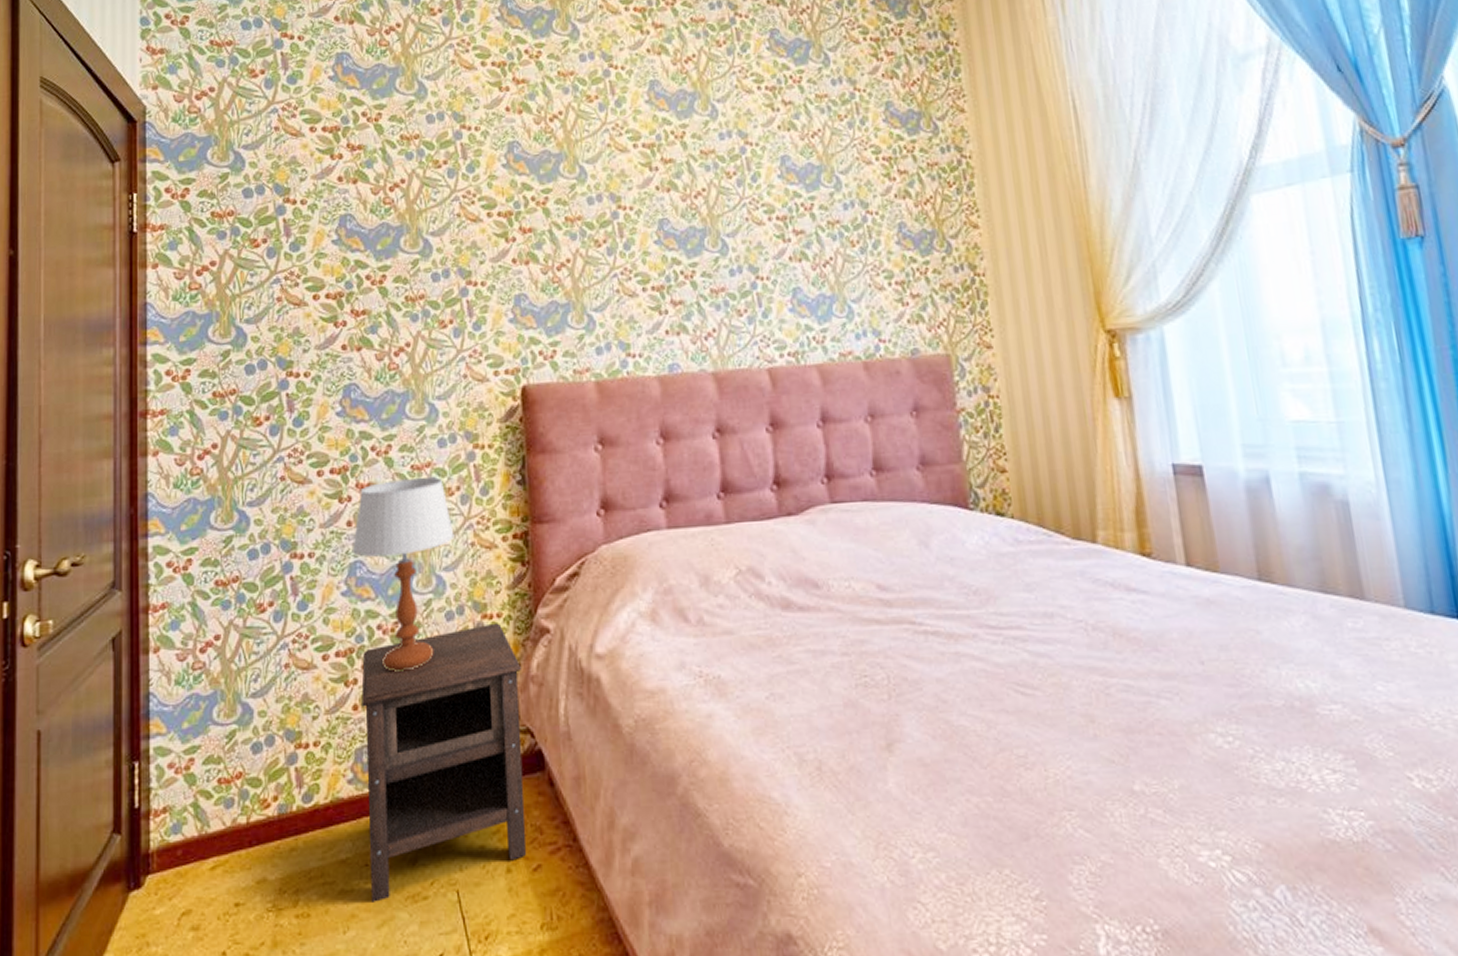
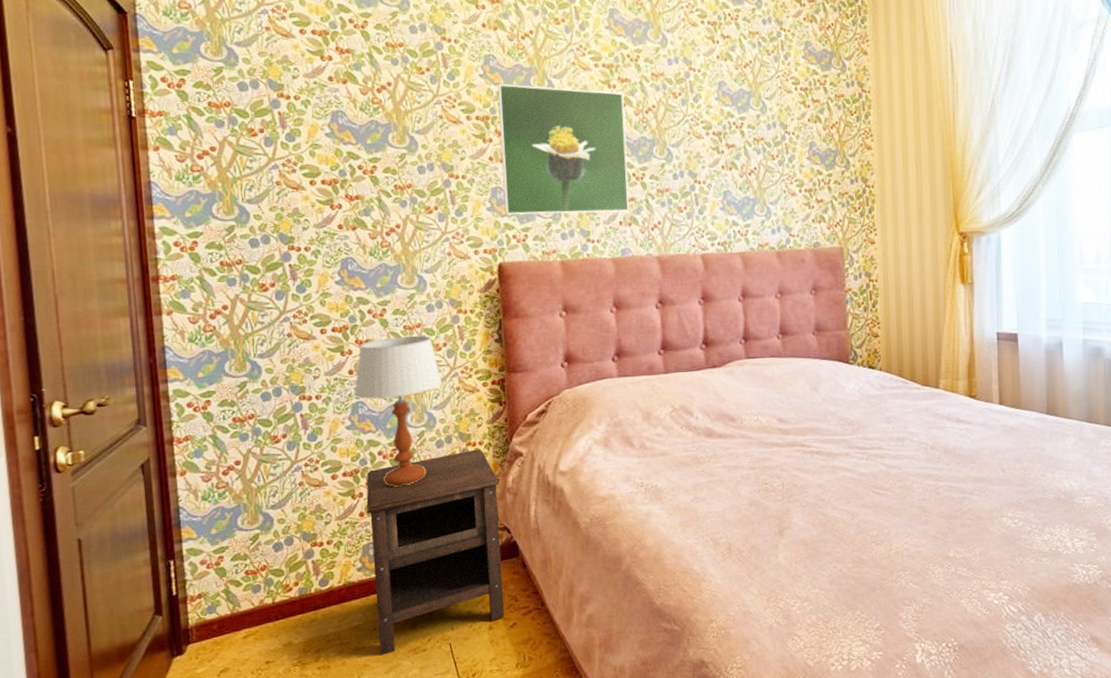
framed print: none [522,173,678,327] -> present [497,83,630,215]

